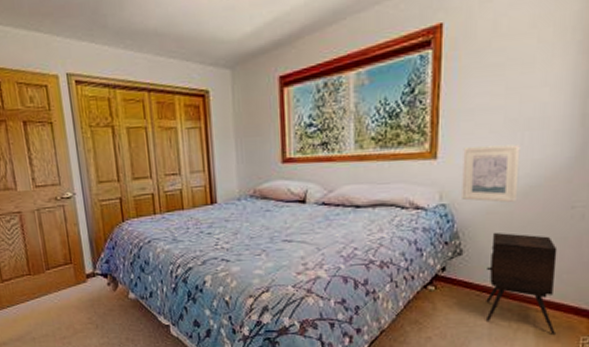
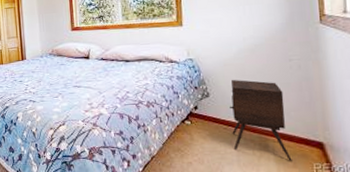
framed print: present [462,144,521,203] -> none [201,15,246,58]

